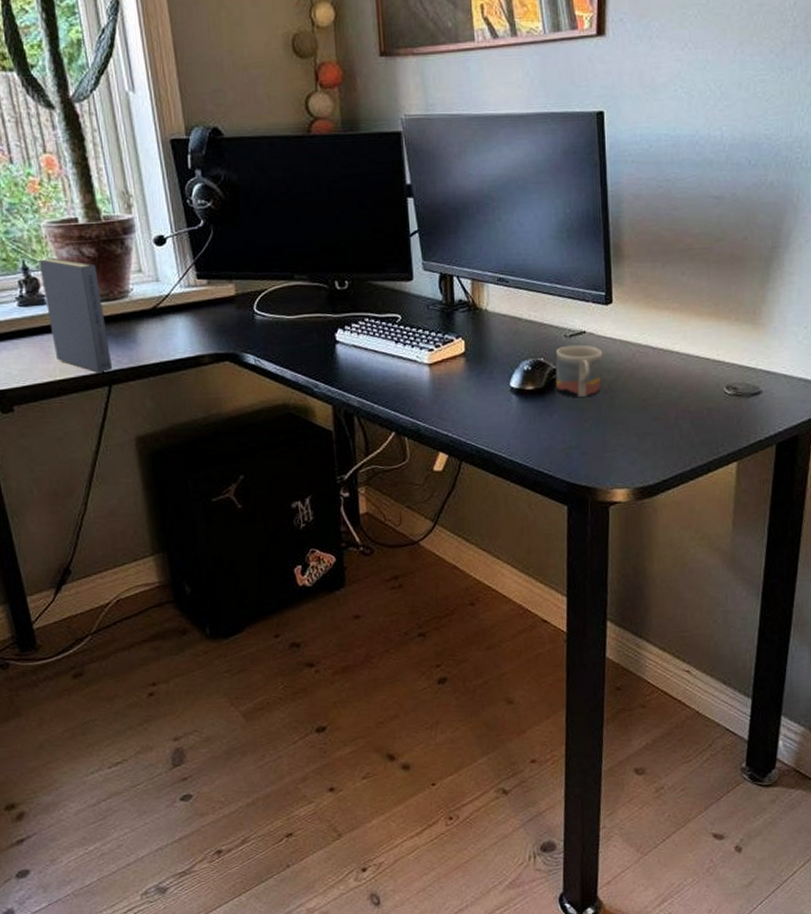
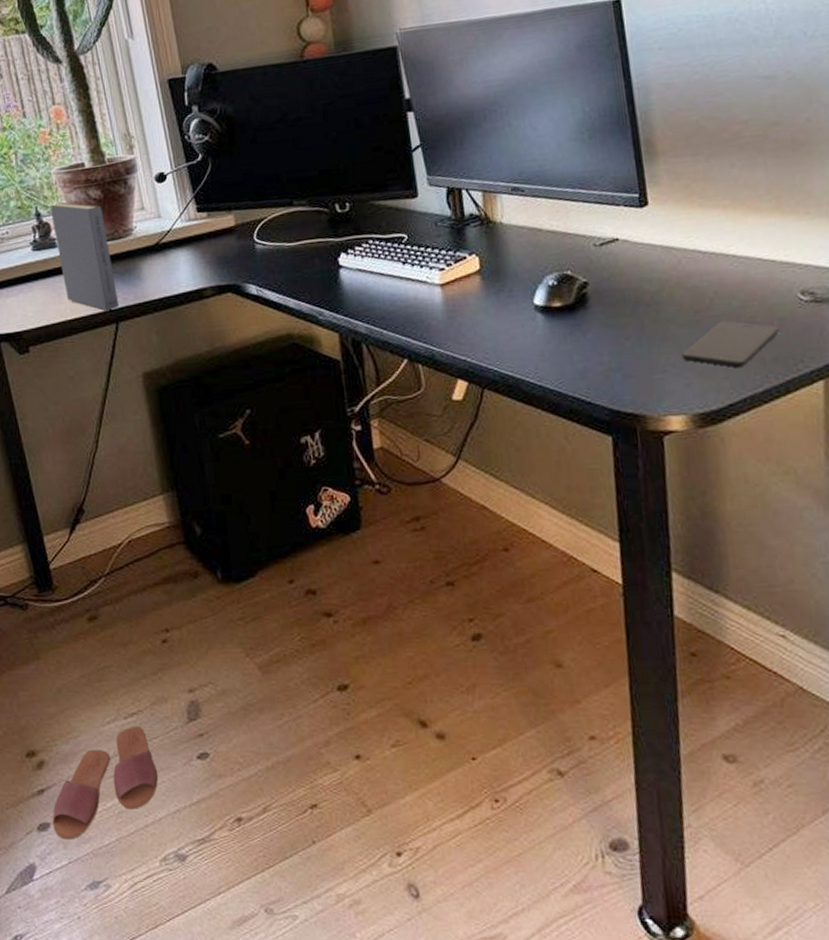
slippers: none [32,774,141,884] -> present [52,726,158,840]
mug: present [555,344,603,397] -> none [584,253,642,313]
smartphone: none [629,409,708,450] -> present [682,320,780,368]

